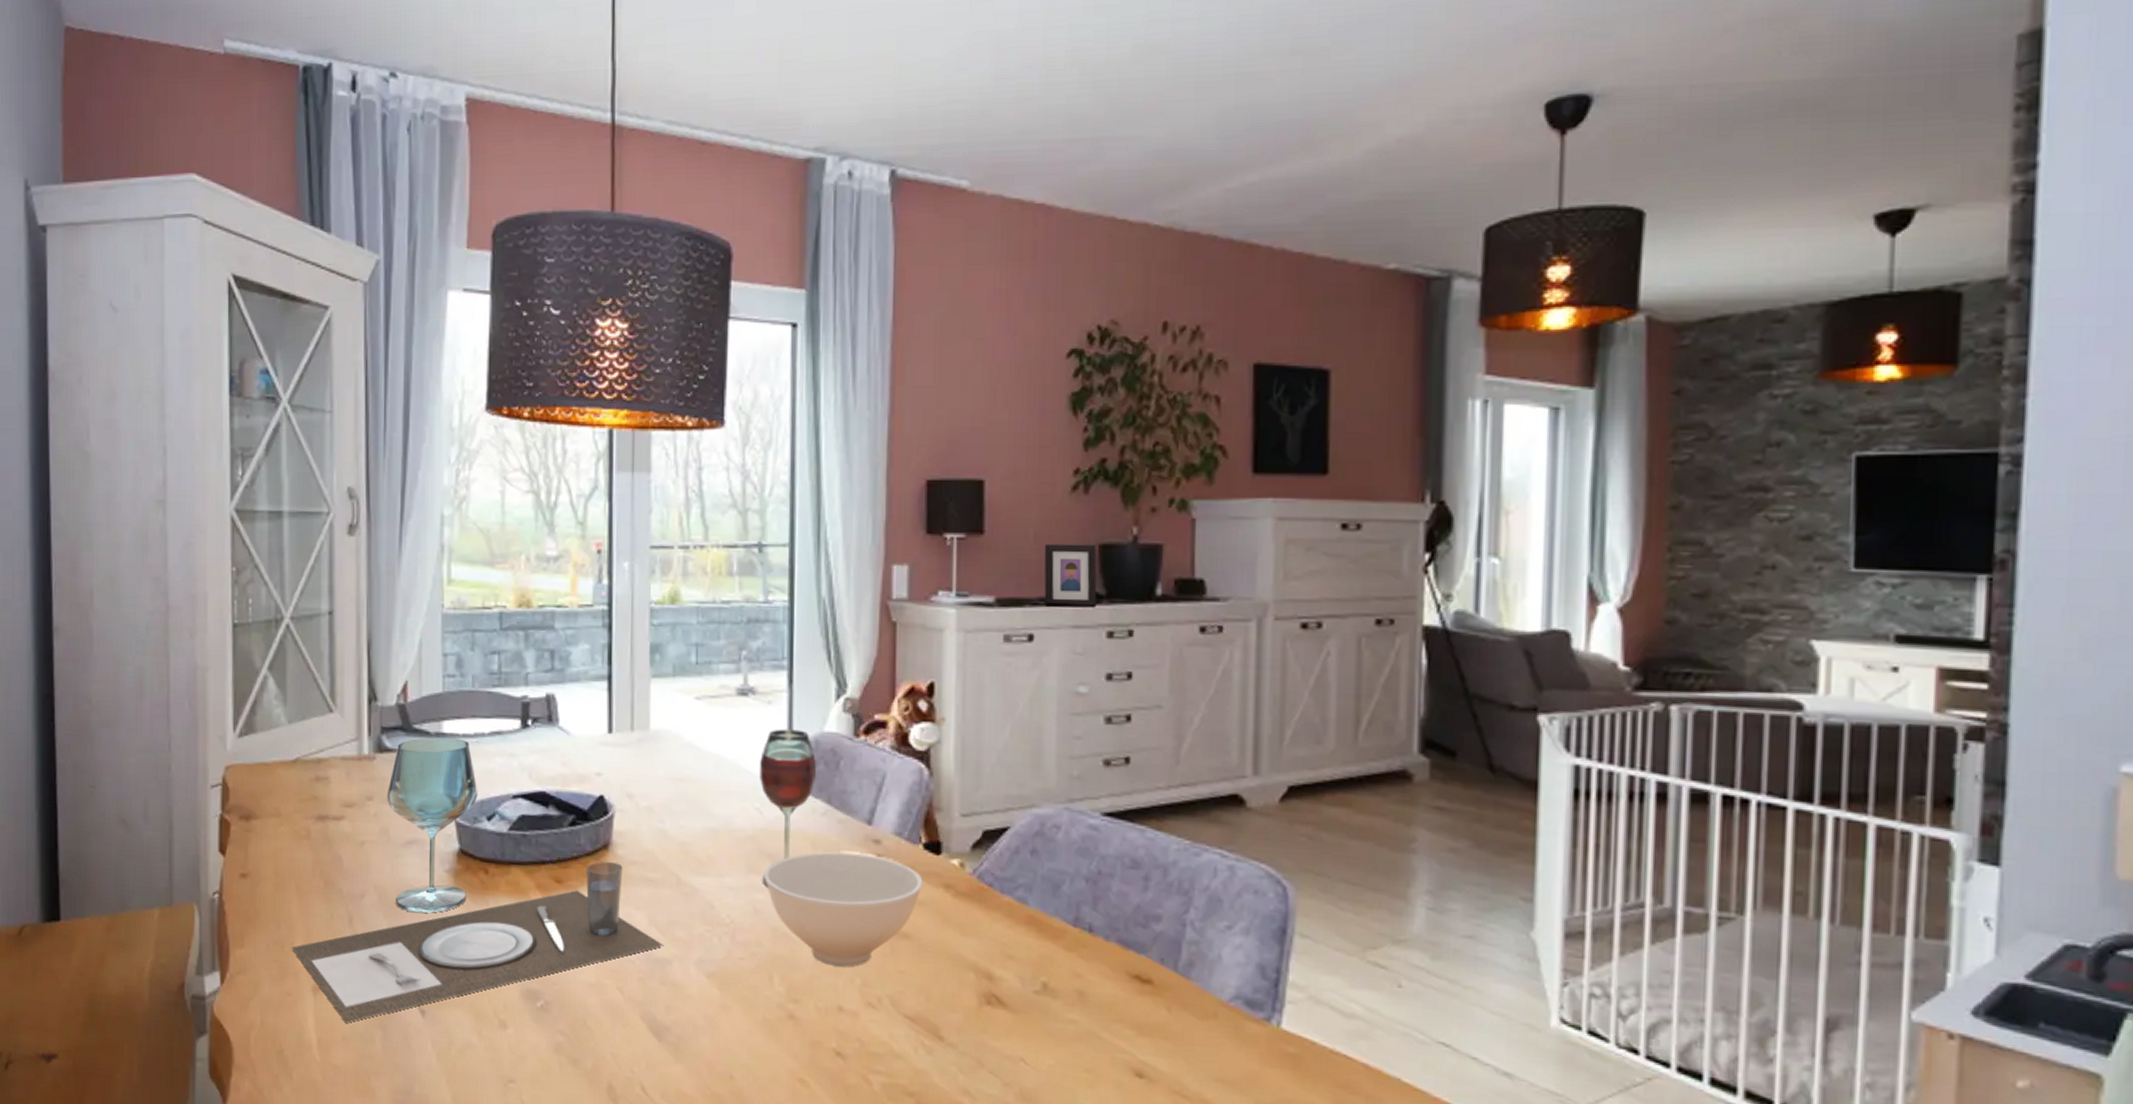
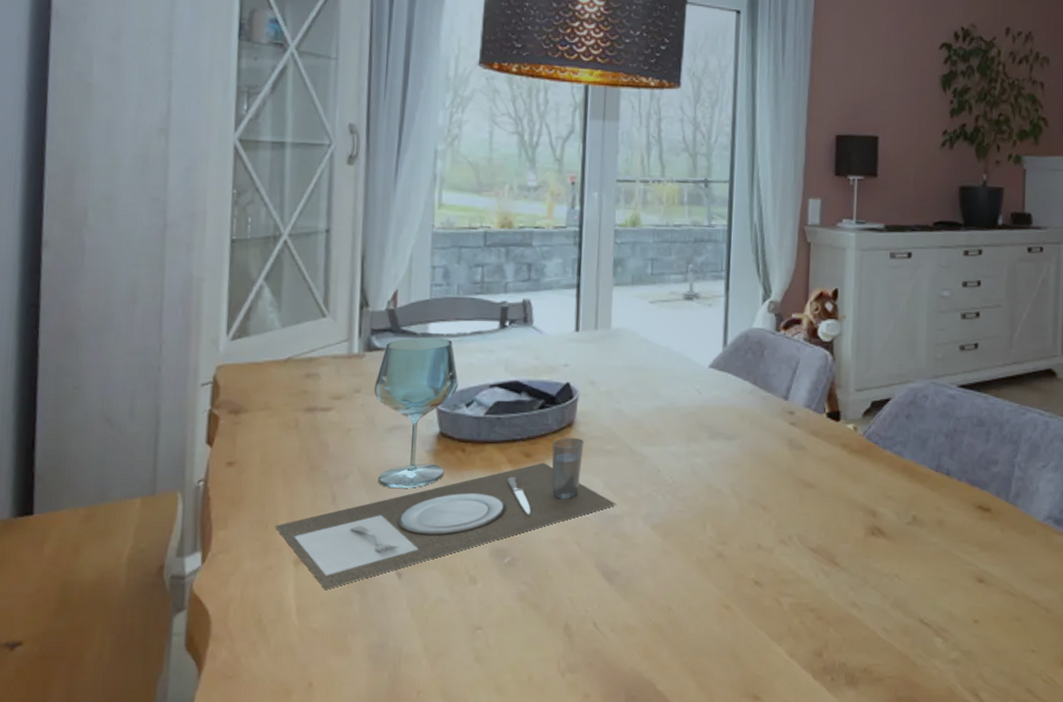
wineglass: present [758,729,817,886] -> none [699,326,746,452]
bowl: present [763,852,923,967] -> none [701,422,826,513]
picture frame: present [1044,543,1097,608] -> none [920,185,958,233]

